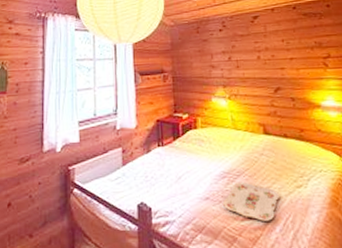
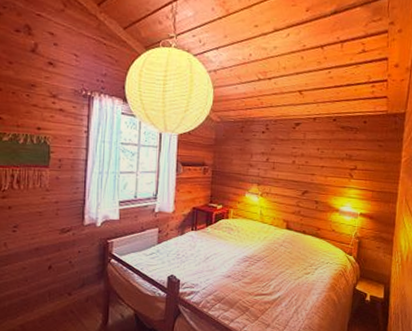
serving tray: present [223,182,279,221] -> none [242,266,290,298]

